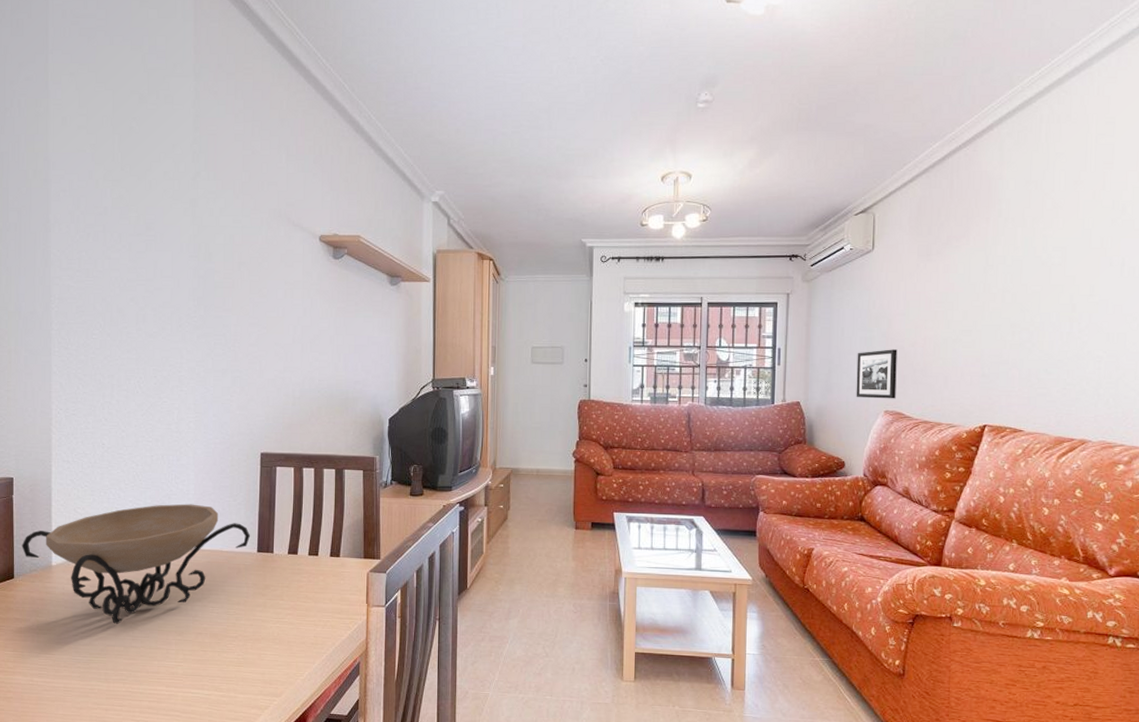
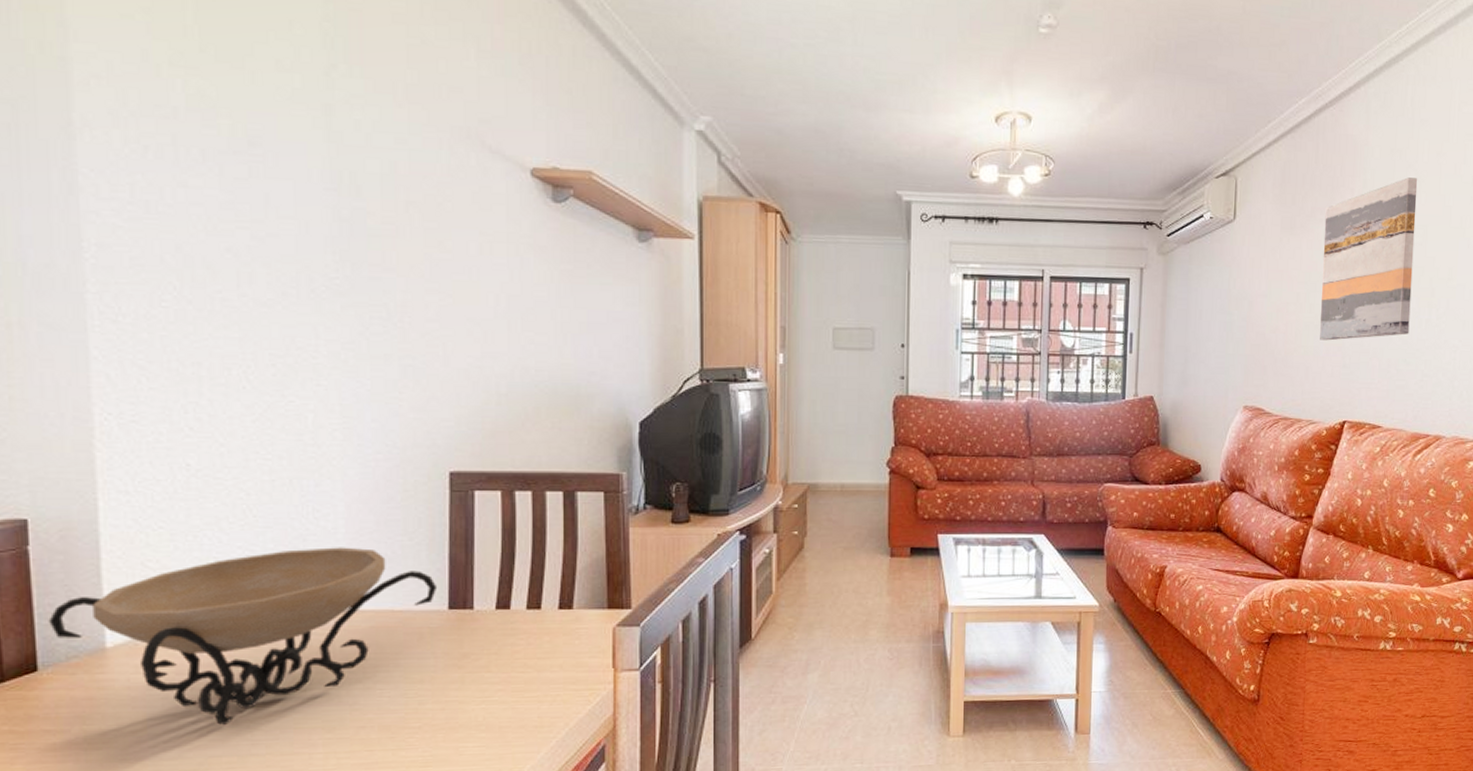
picture frame: present [856,349,897,399] -> none [1214,335,1258,393]
wall art: none [958,205,1055,353] -> present [1320,177,1418,341]

